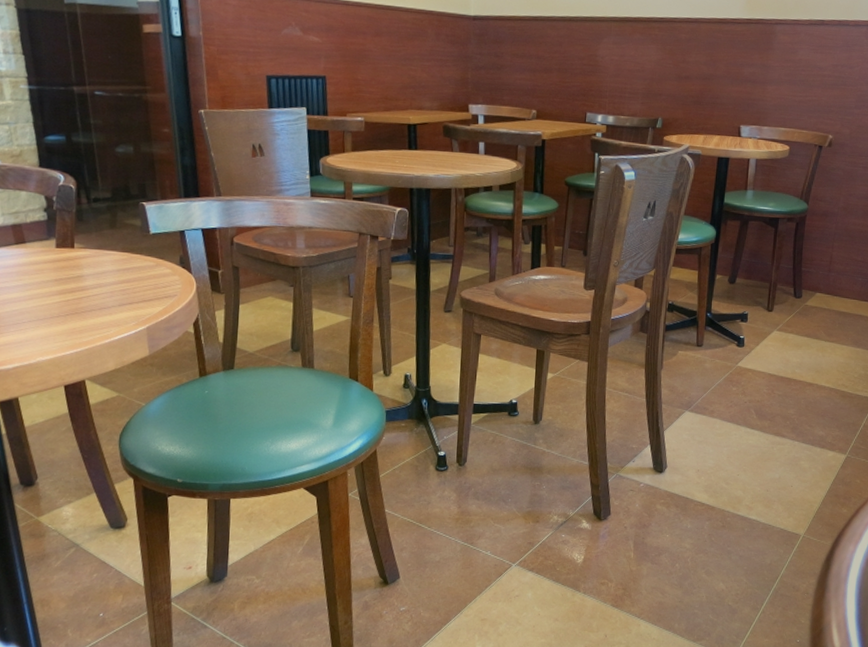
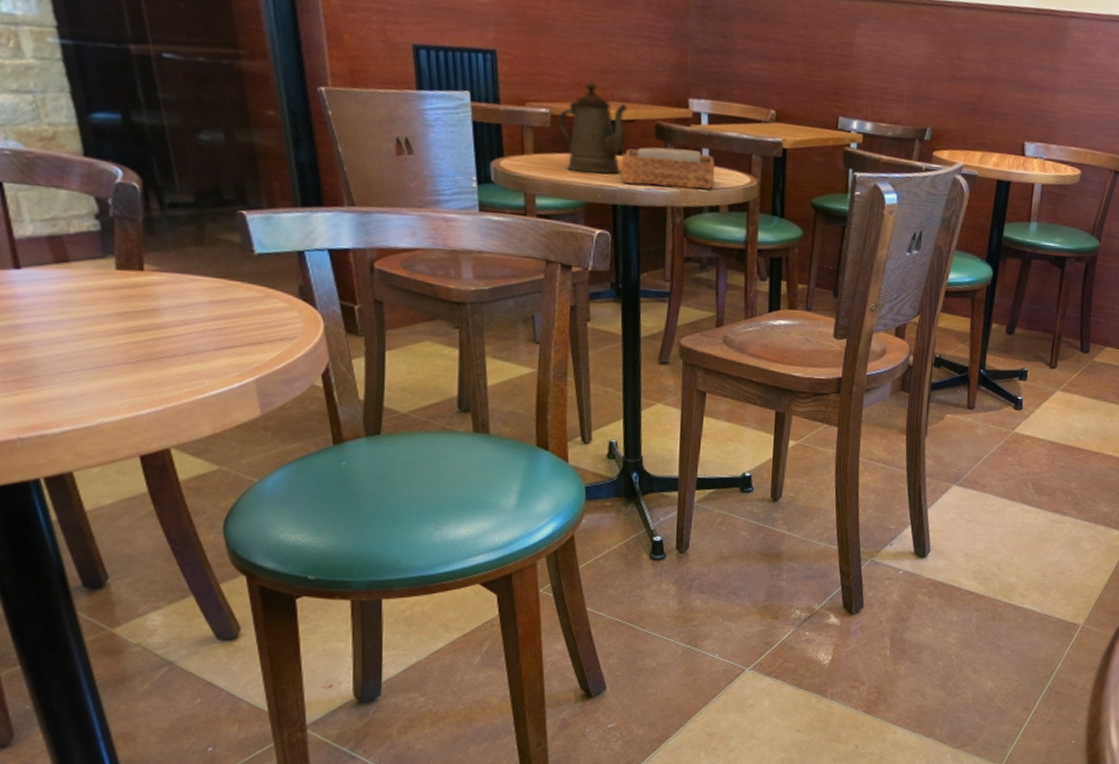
coffee pot: none [370,94,423,166] -> present [558,80,628,175]
napkin holder: none [416,142,489,175] -> present [620,147,715,191]

